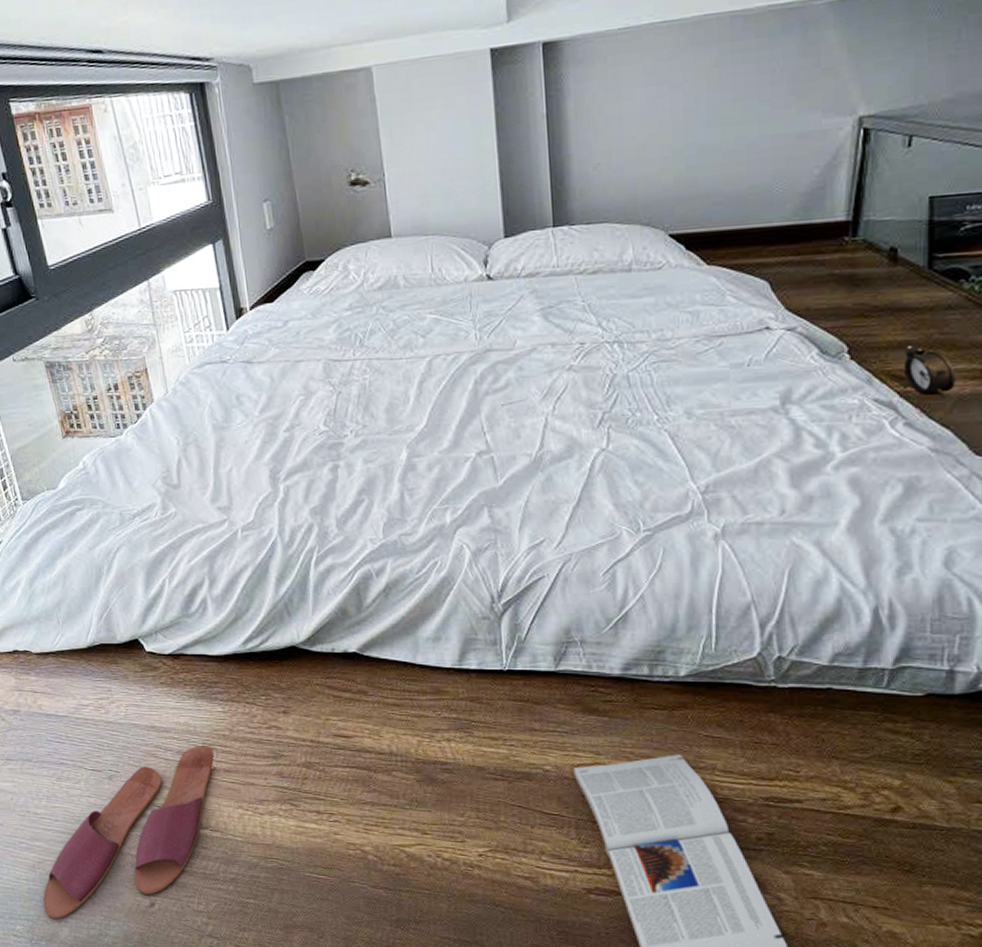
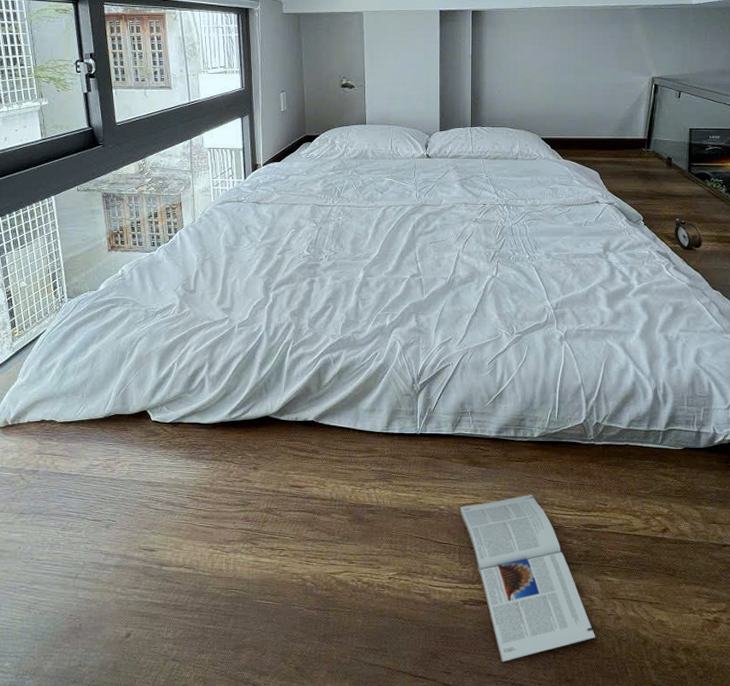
slippers: present [42,746,215,920] -> none [33,497,196,655]

